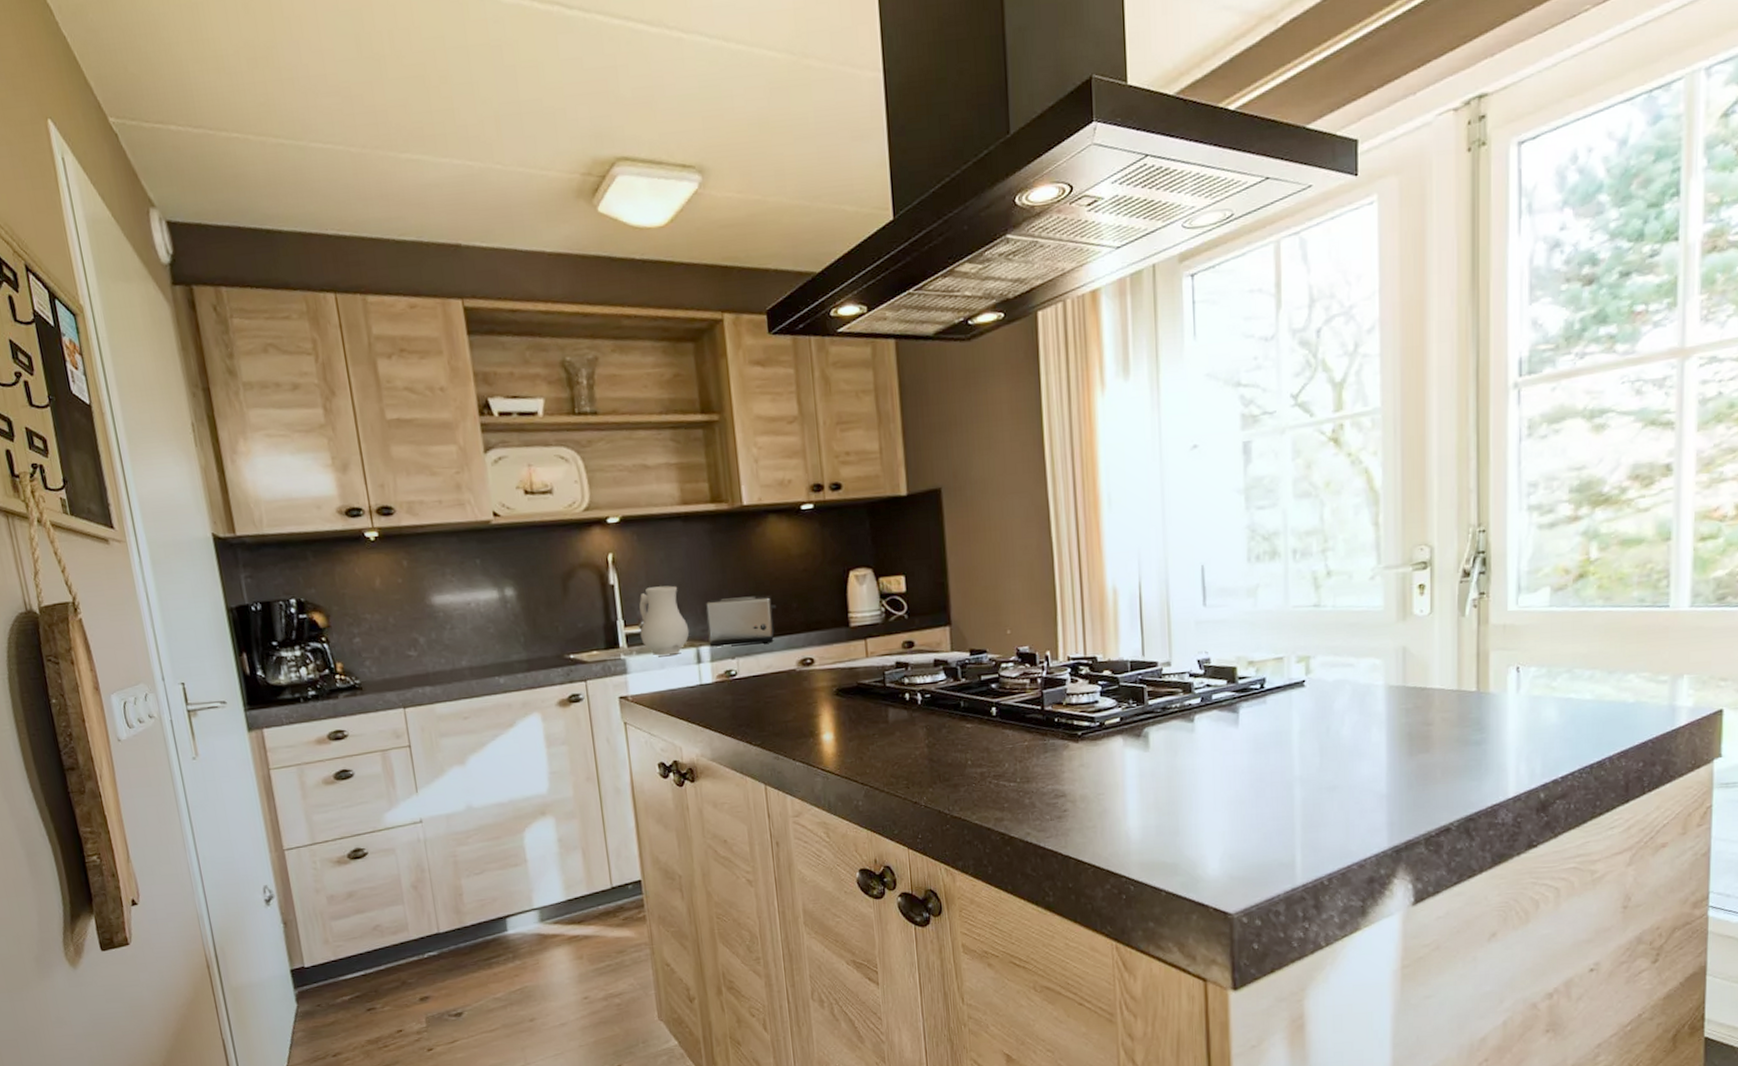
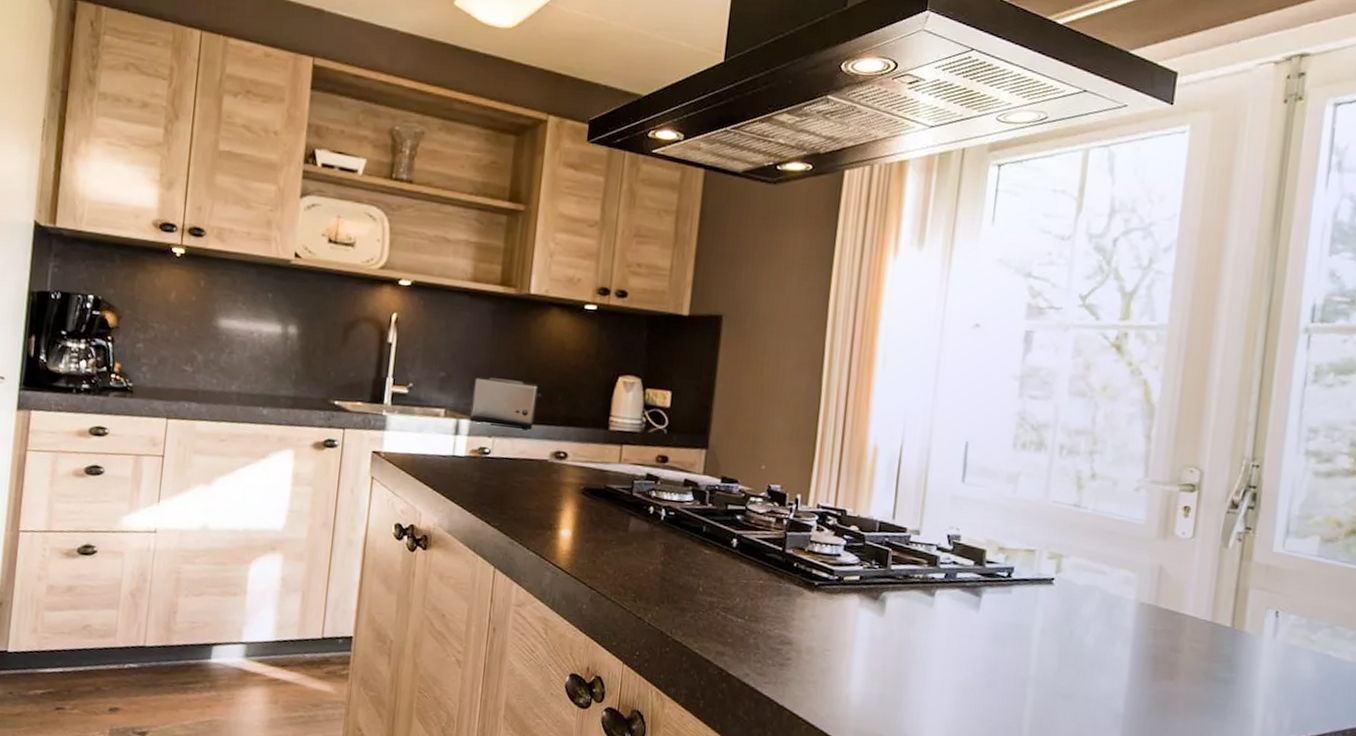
ceramic pitcher: present [639,585,690,656] -> none [405,352,454,422]

